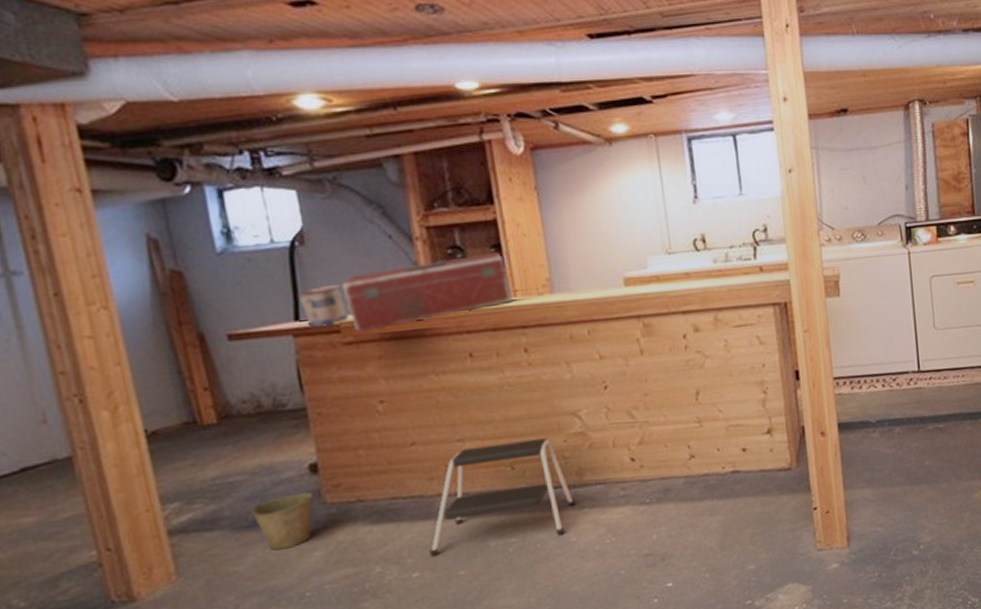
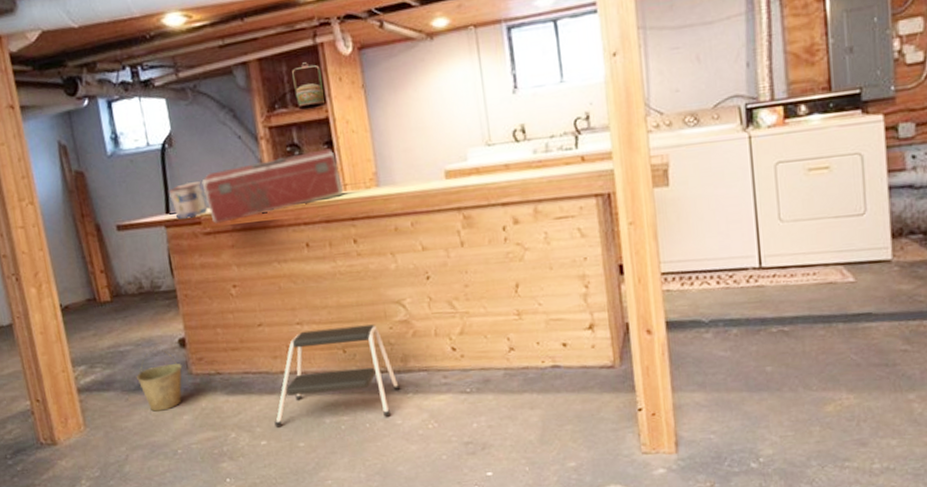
decorative basket: none [454,159,494,208] -> present [292,62,326,109]

